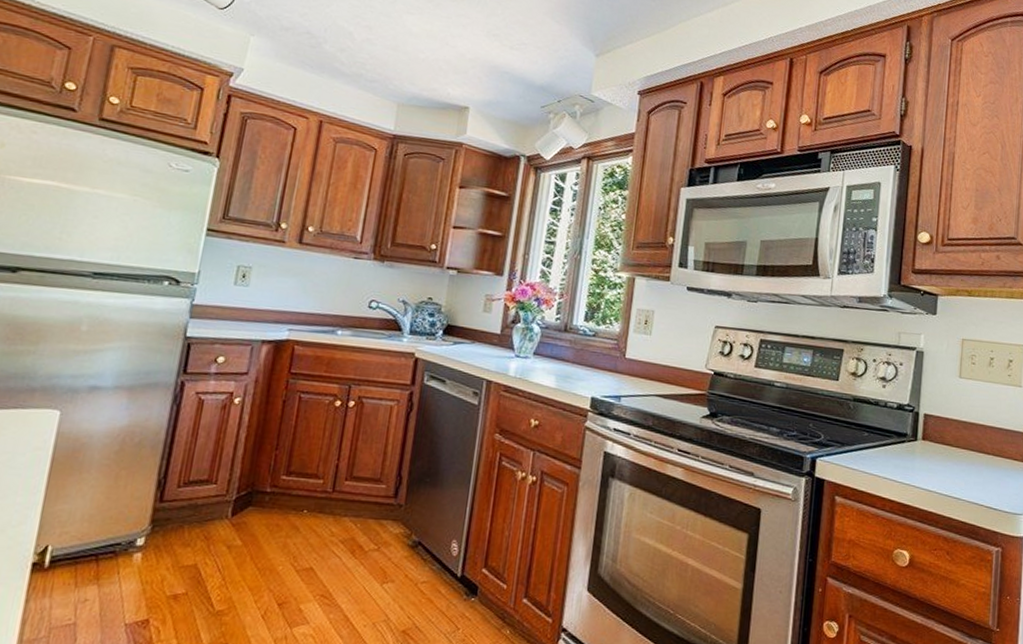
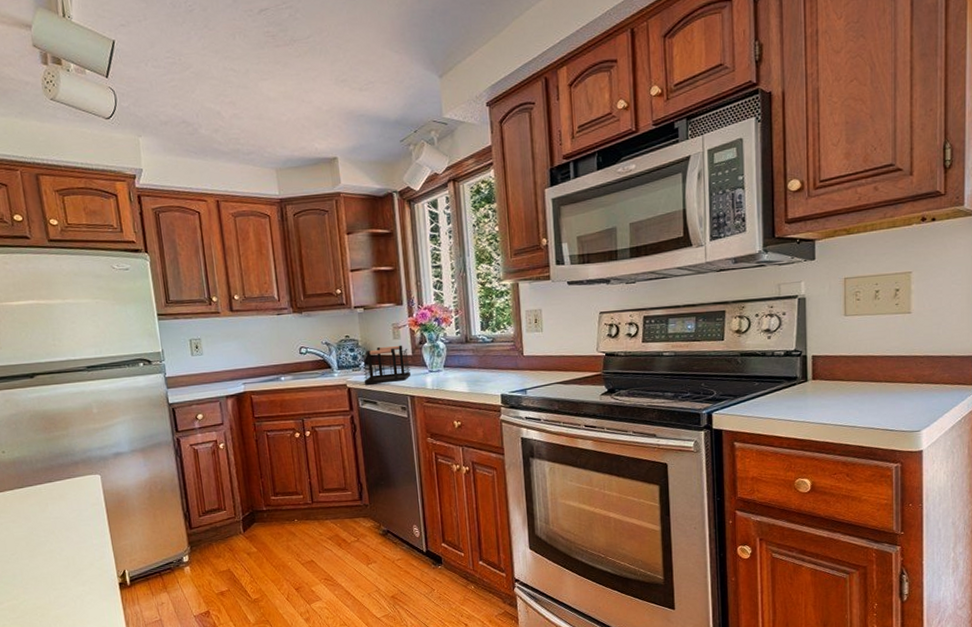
dish rack: none [436,317,497,362] -> present [362,345,411,385]

